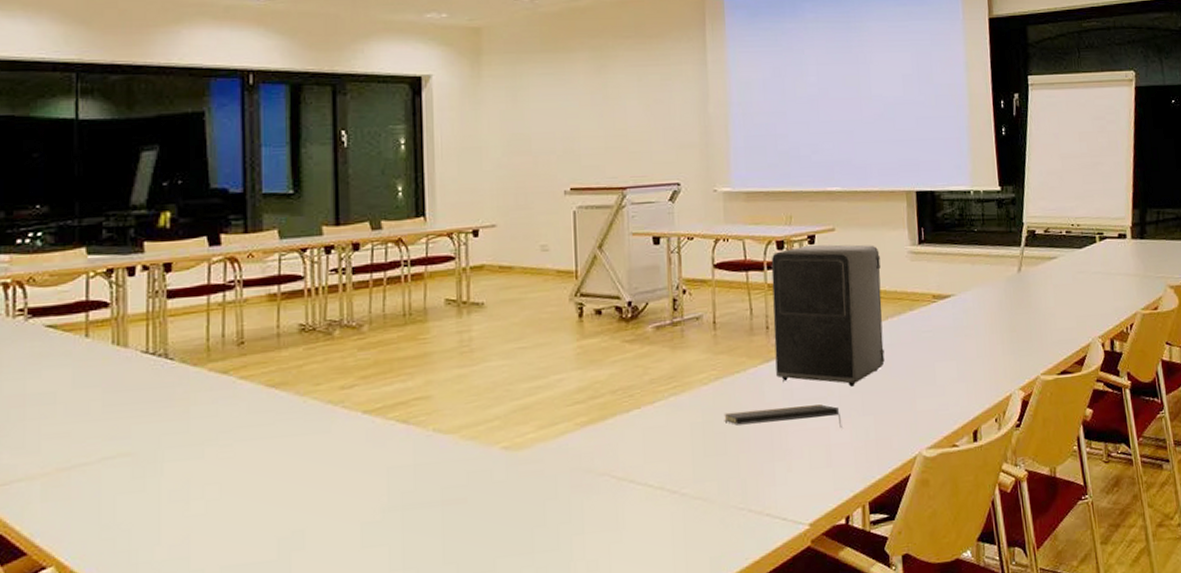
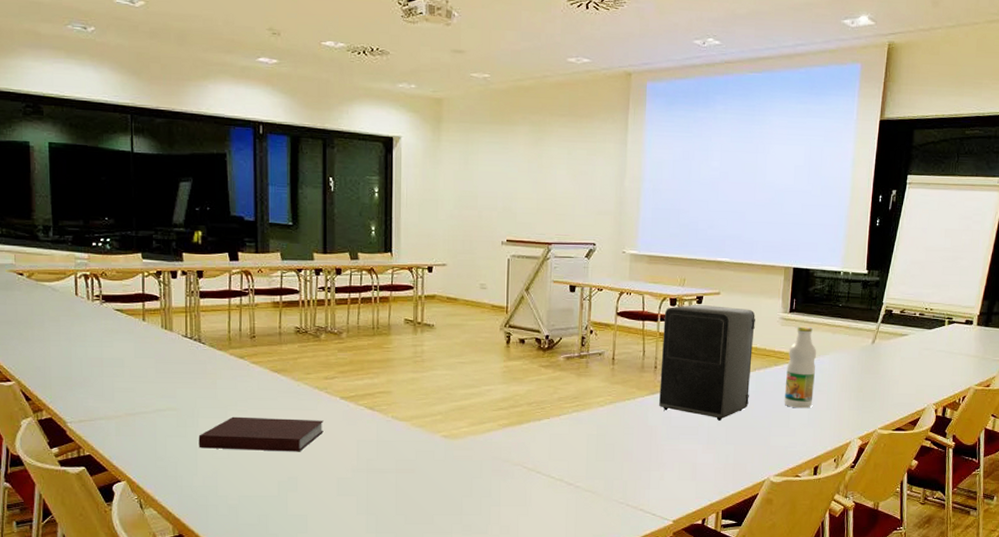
notebook: none [163,445,340,506] -> present [198,416,324,452]
notepad: present [724,404,842,429] -> none [614,430,708,453]
bottle: none [924,259,960,360] -> present [784,327,817,409]

